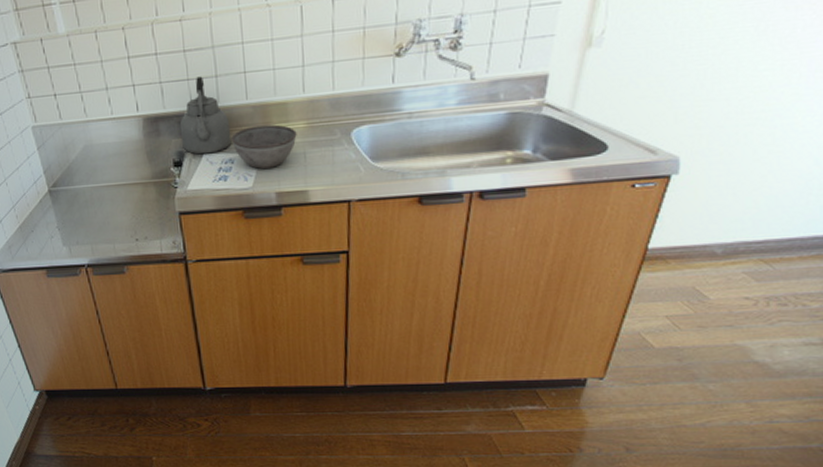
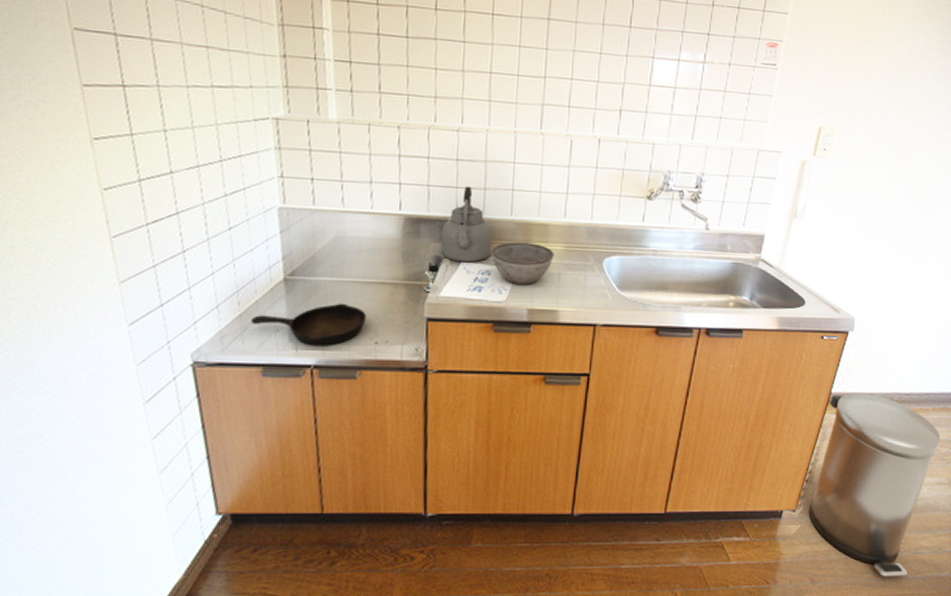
frying pan: none [28,206,125,248] -> present [250,303,367,346]
pedal bin: none [620,244,810,447] -> present [808,392,940,577]

